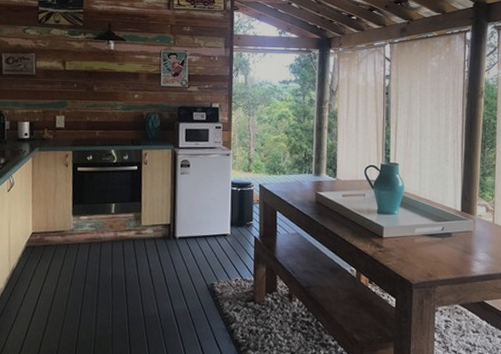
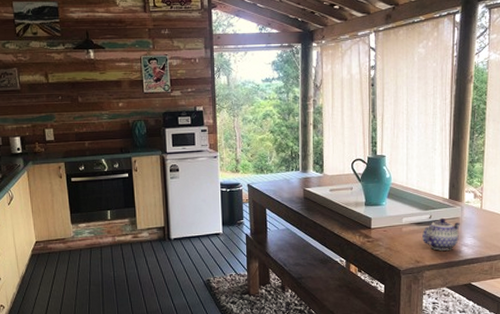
teapot: none [435,230,473,265] -> present [422,217,461,251]

